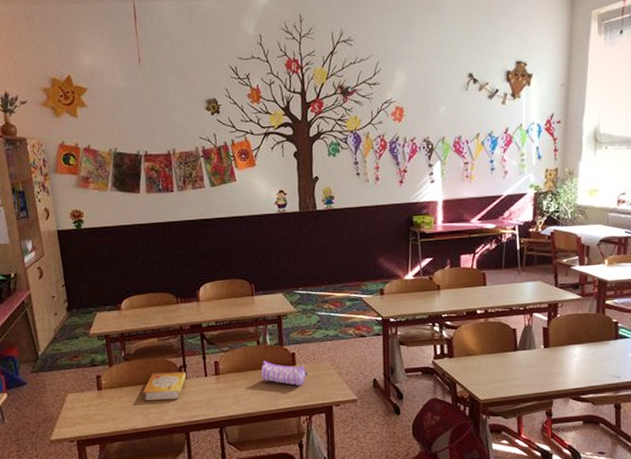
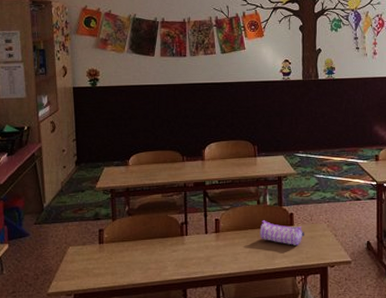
book: present [143,372,186,402] -> none [143,228,187,257]

